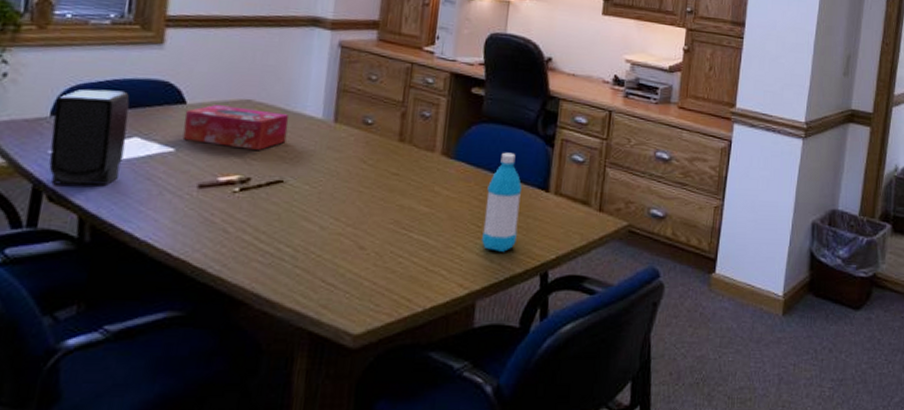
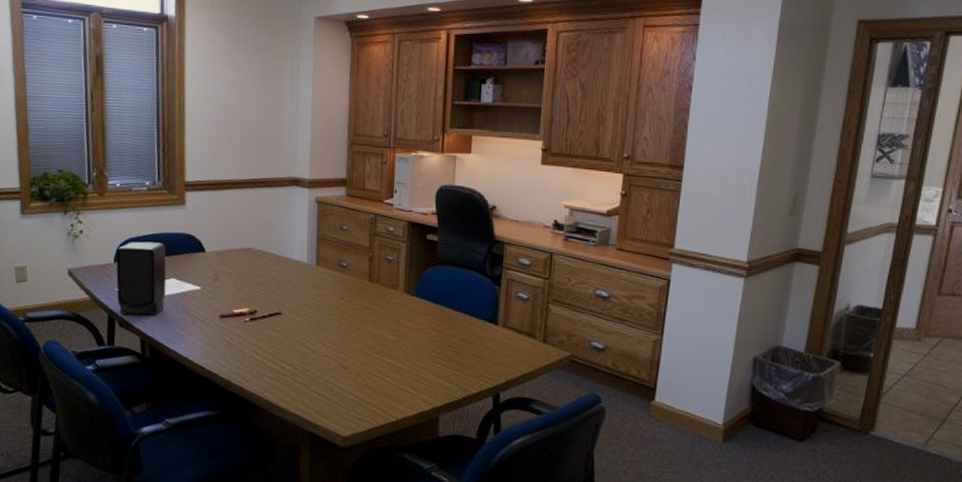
tissue box: present [182,105,289,150] -> none [205,252,282,288]
water bottle: present [482,152,522,252] -> none [442,290,473,375]

